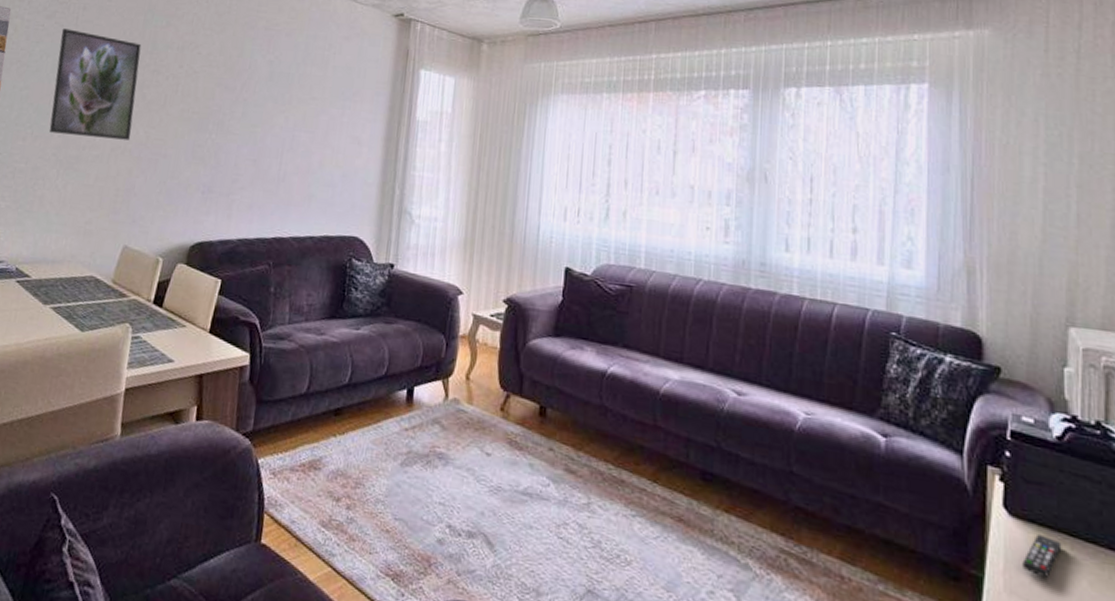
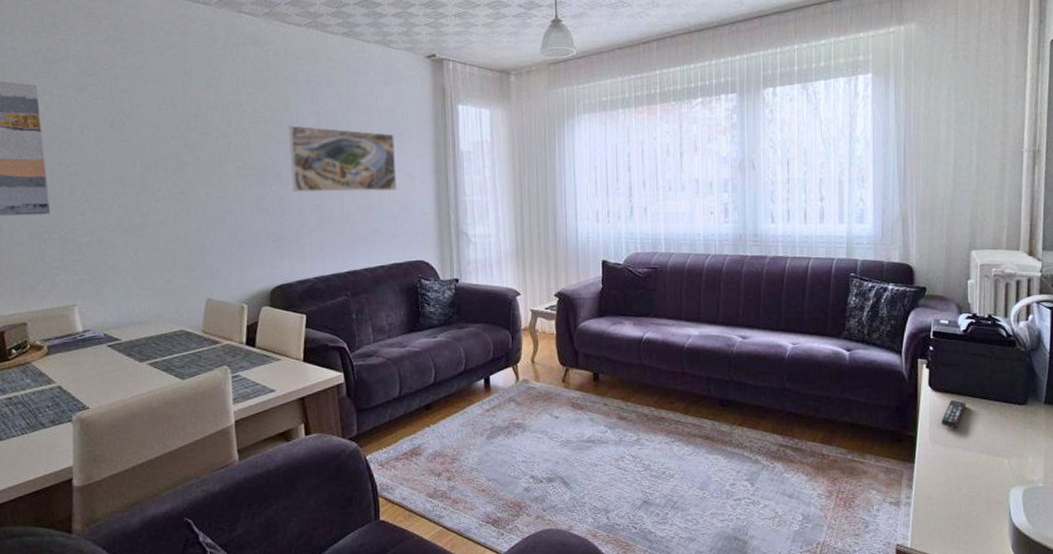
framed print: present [49,28,142,140] -> none [97,100,193,204]
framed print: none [232,72,347,155] -> present [289,125,397,192]

